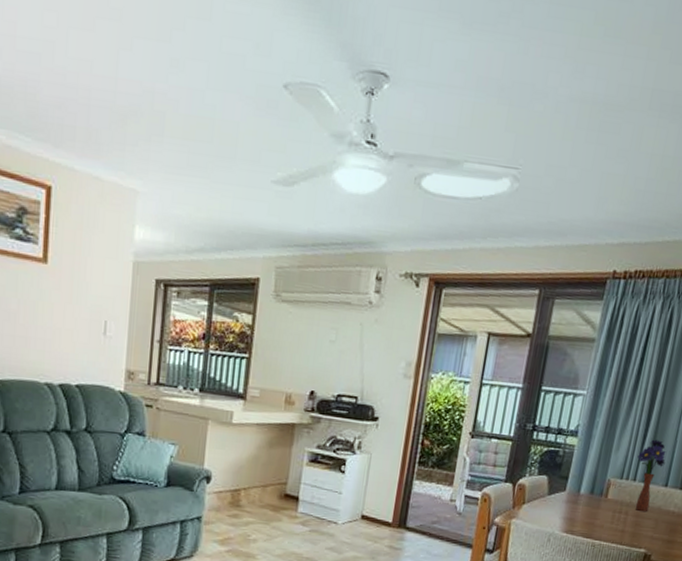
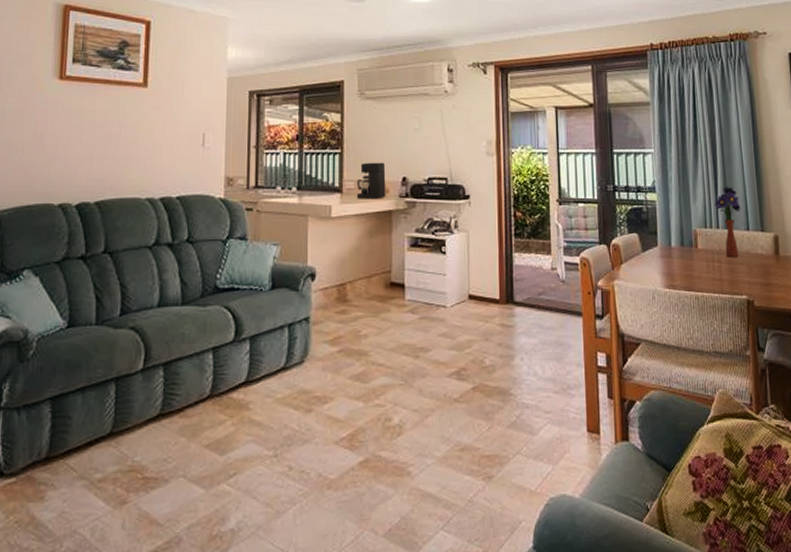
coffee maker: none [260,371,293,411] -> present [356,162,386,199]

